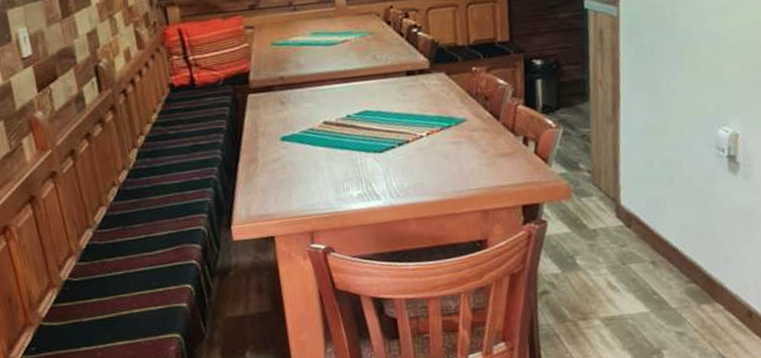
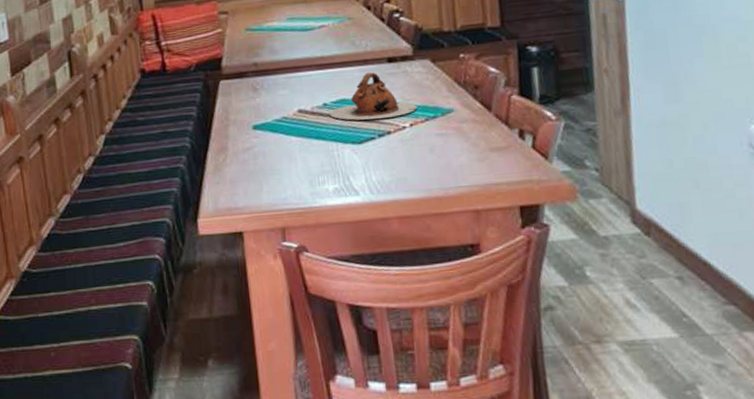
teapot: none [352,85,433,131] -> present [329,72,417,121]

